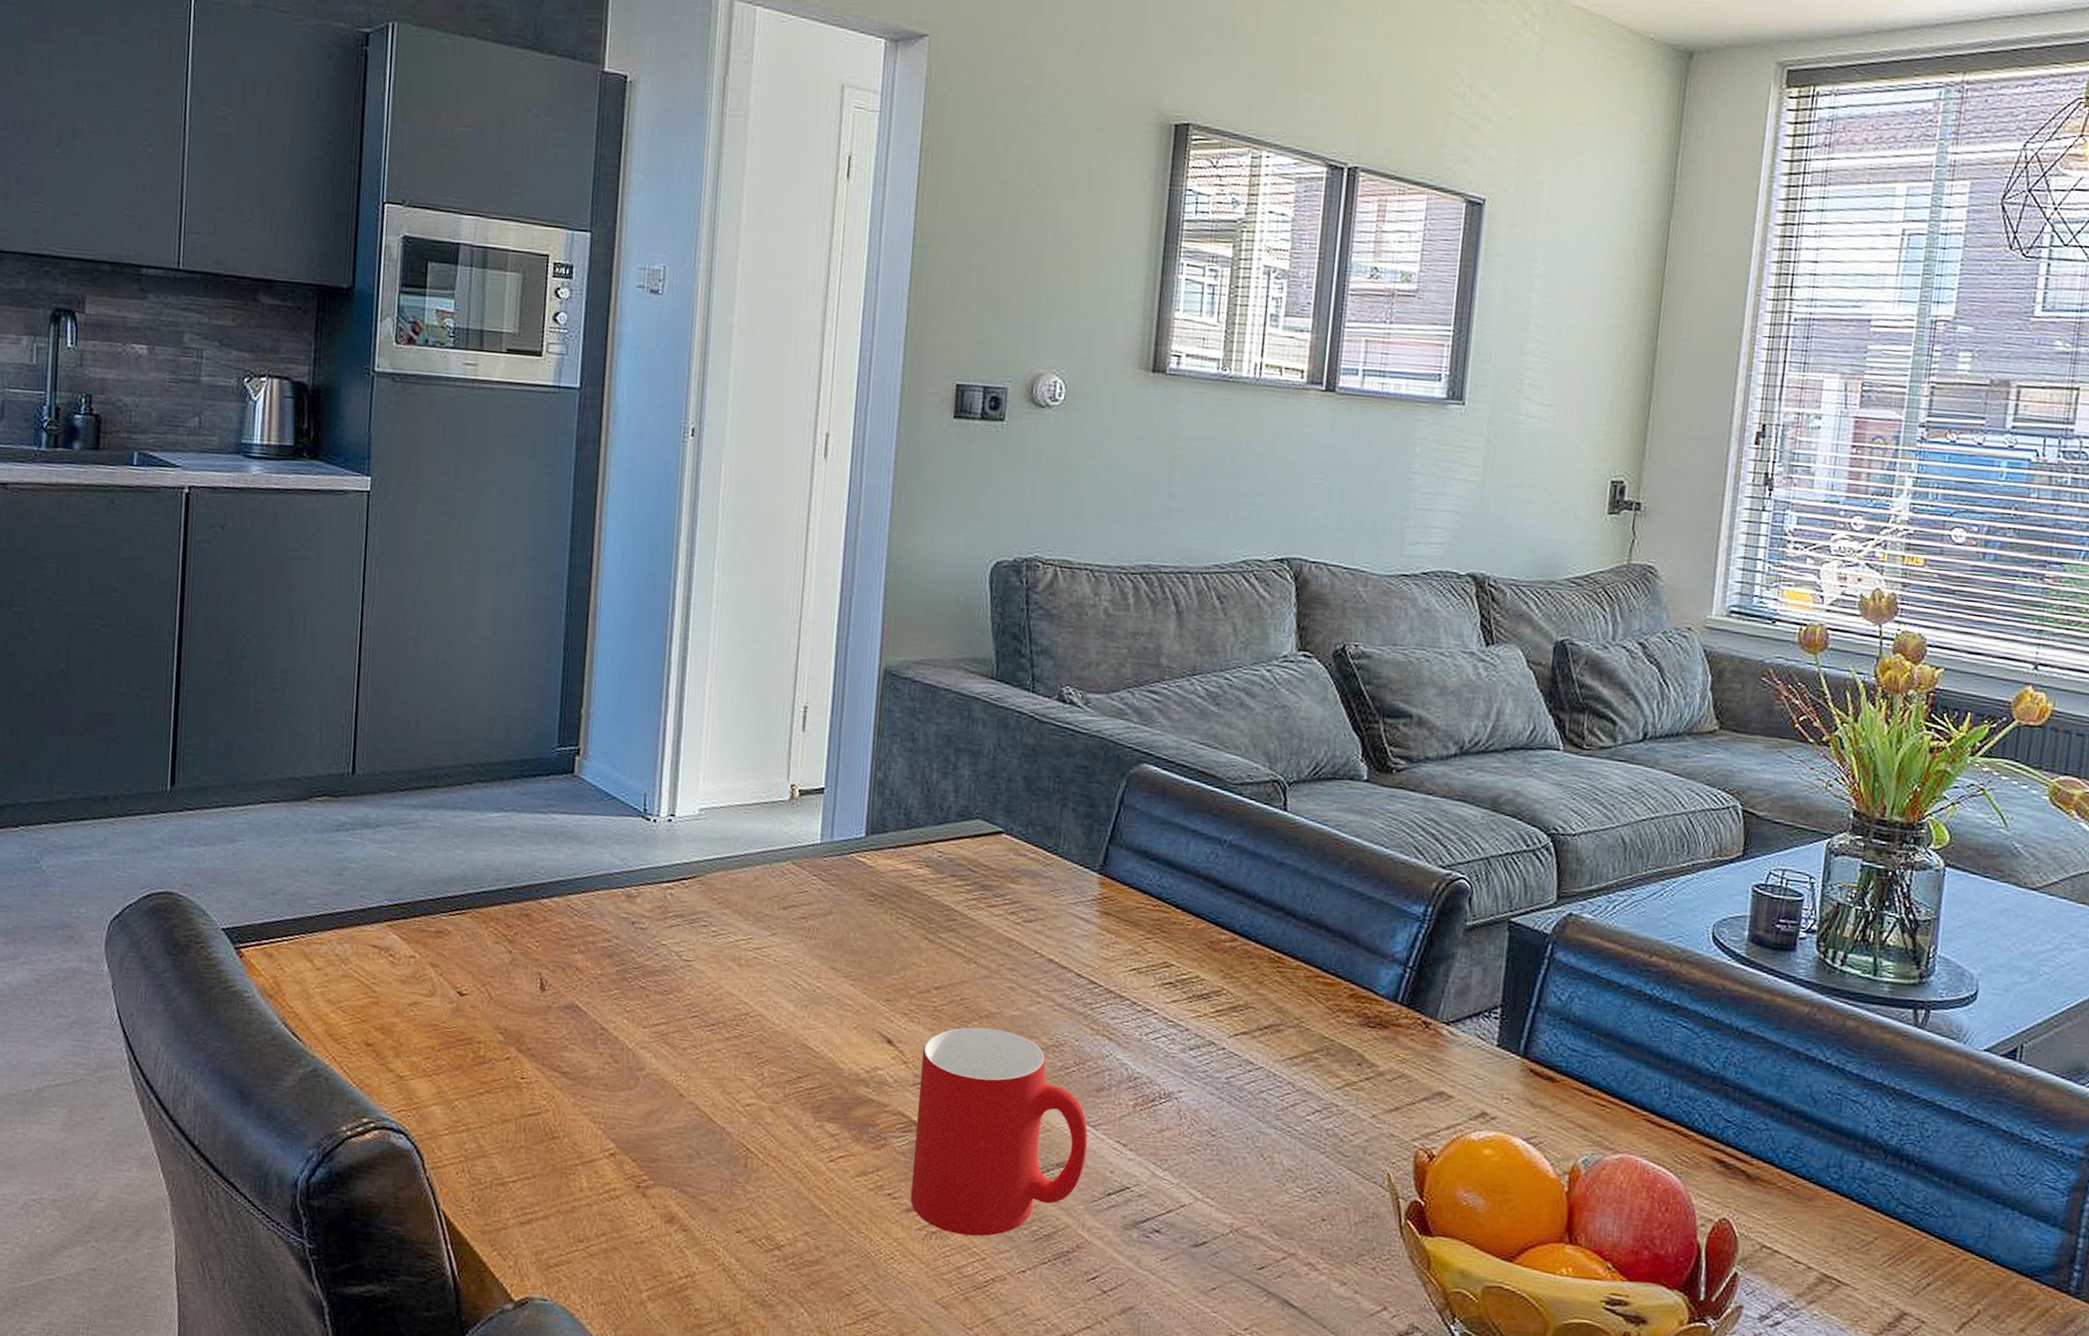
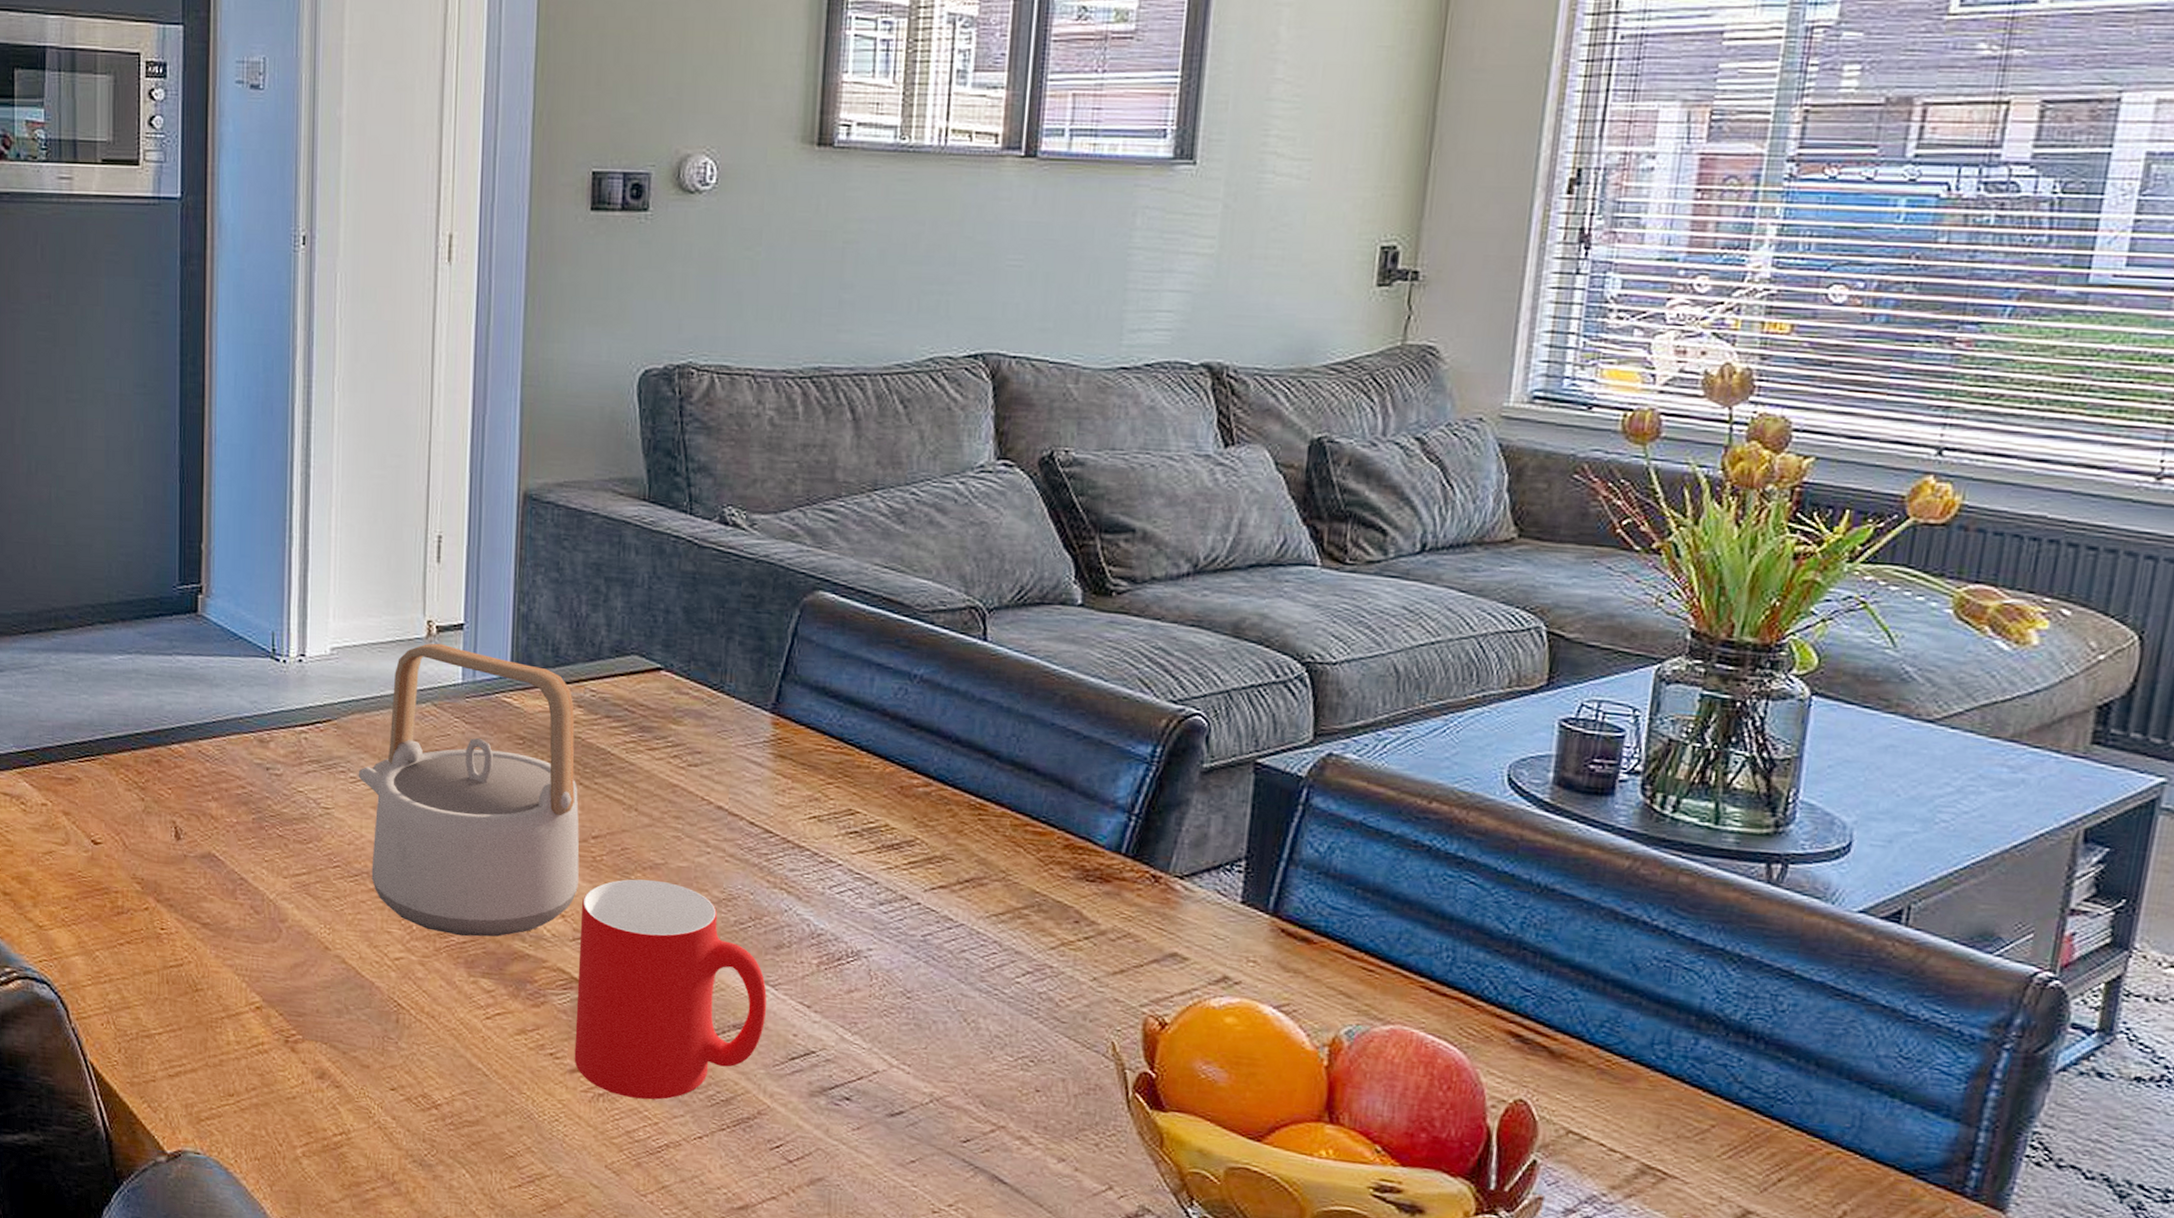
teapot: none [719,805,923,1083] -> present [358,643,580,937]

